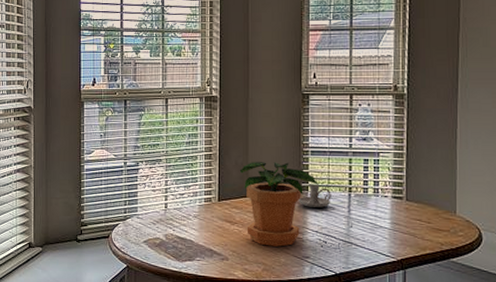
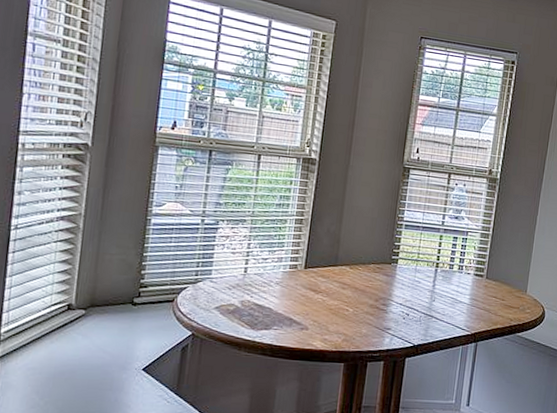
potted plant: present [239,162,320,247] -> none [330,230,409,318]
candle holder: present [298,185,331,208] -> none [387,258,420,281]

